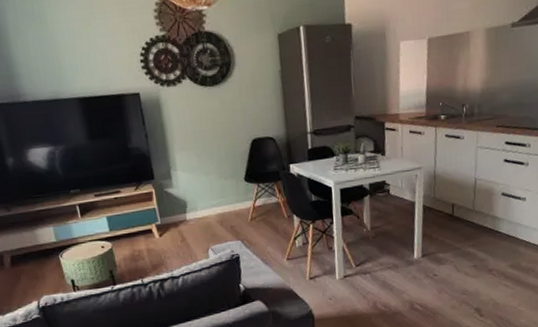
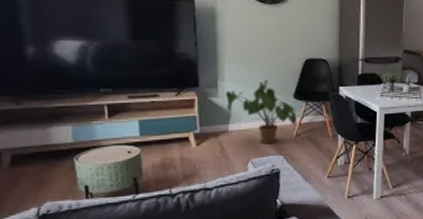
house plant: none [179,164,251,231] -> present [225,79,297,144]

